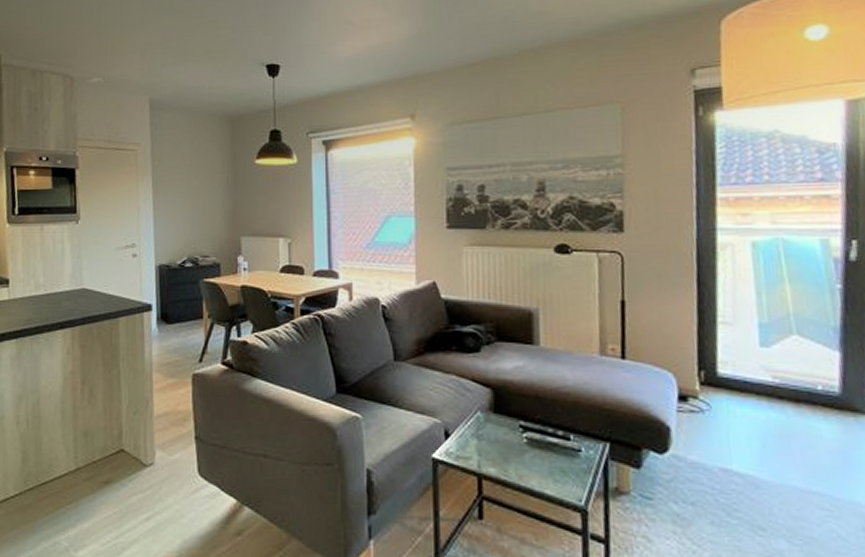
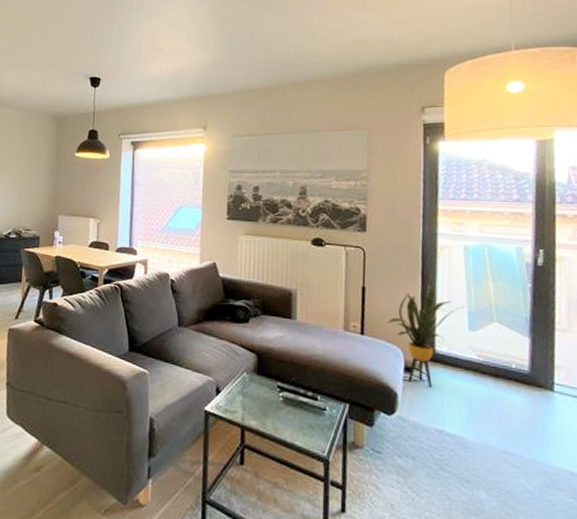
house plant: none [655,292,755,418] -> present [387,284,465,387]

